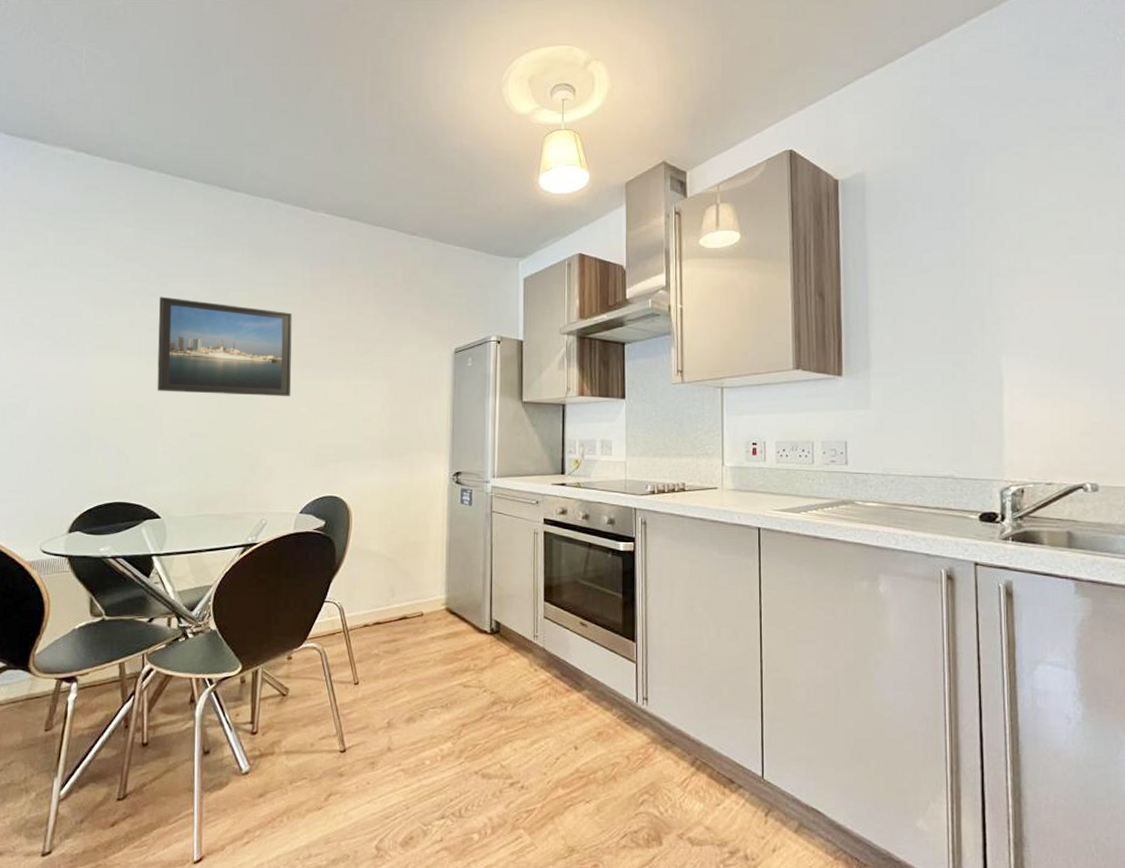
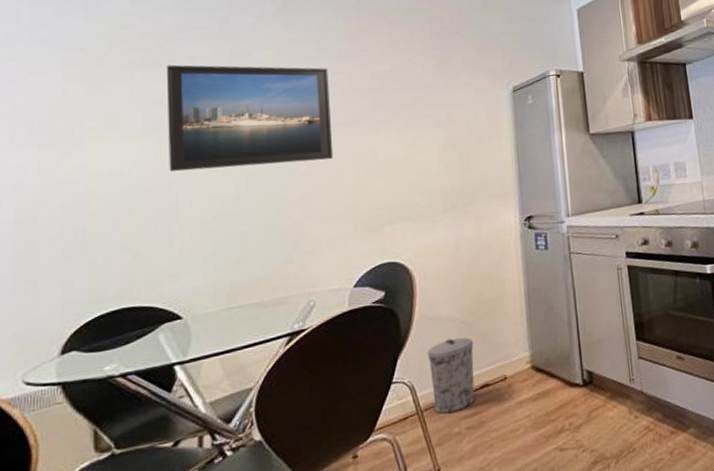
trash can: none [356,571,397,637] -> present [427,337,475,415]

